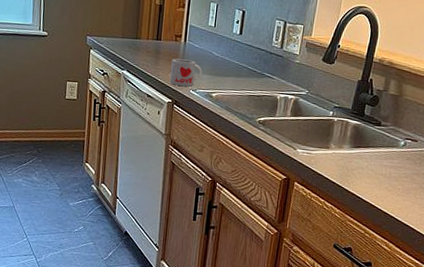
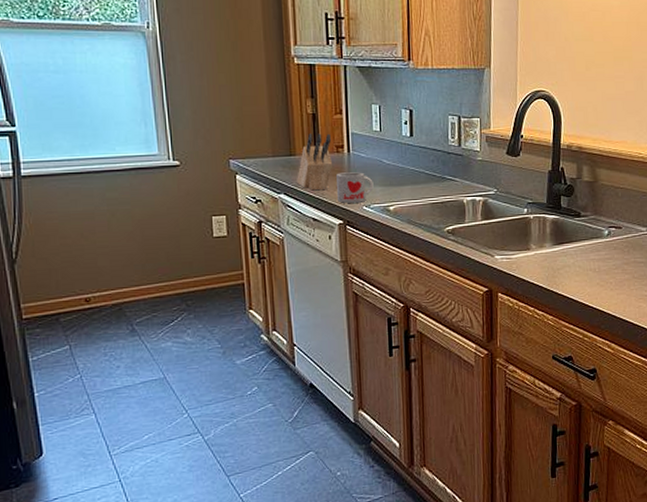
knife block: none [139,21,172,71] -> present [297,133,332,191]

